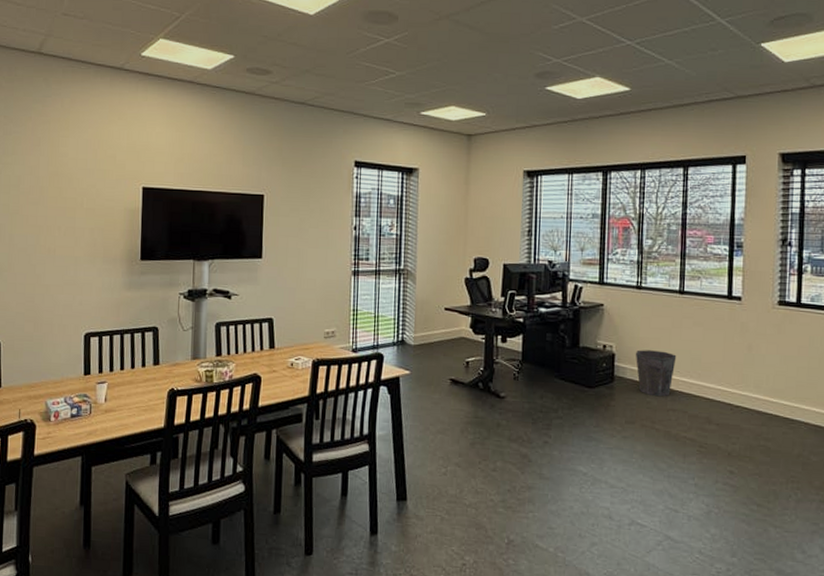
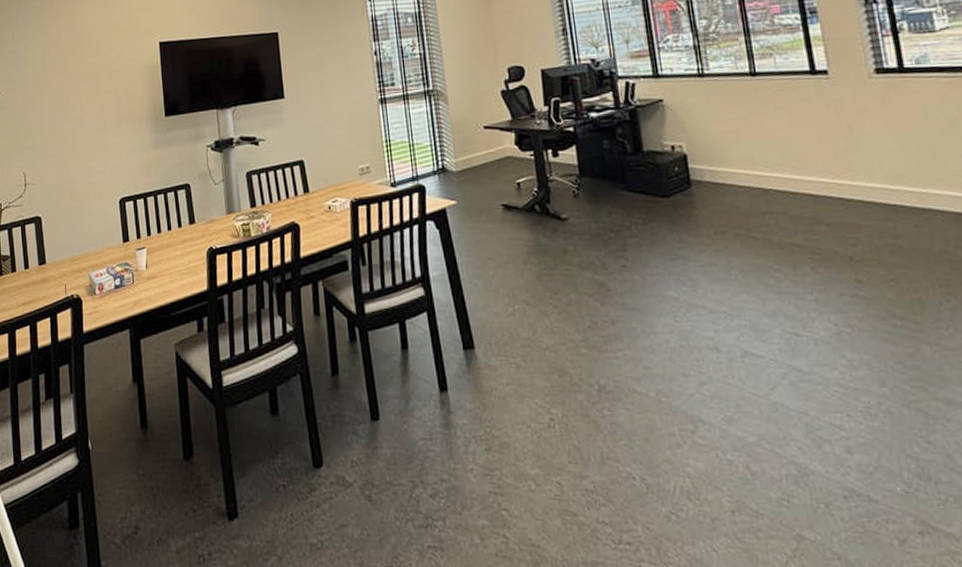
waste bin: present [635,350,677,397] -> none [710,144,763,199]

